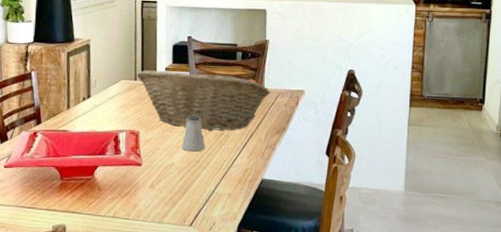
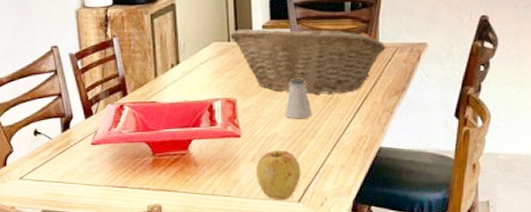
apple: none [154,179,193,223] -> present [256,151,301,200]

